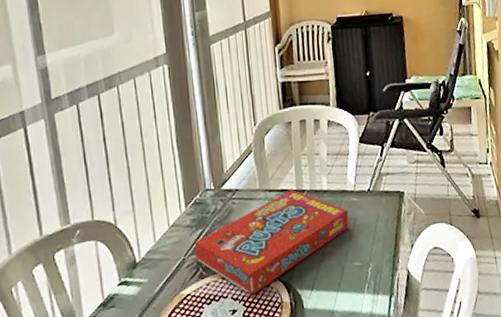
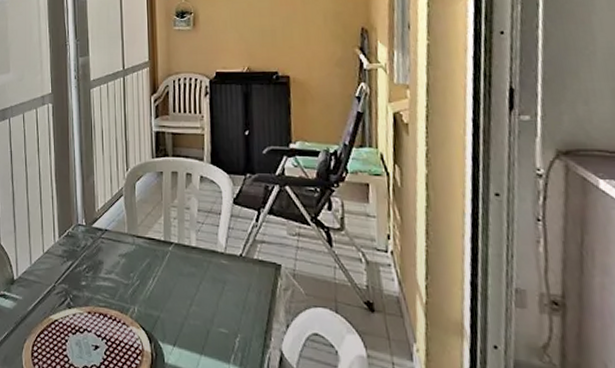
snack box: present [194,189,350,296] -> none [64,240,218,336]

